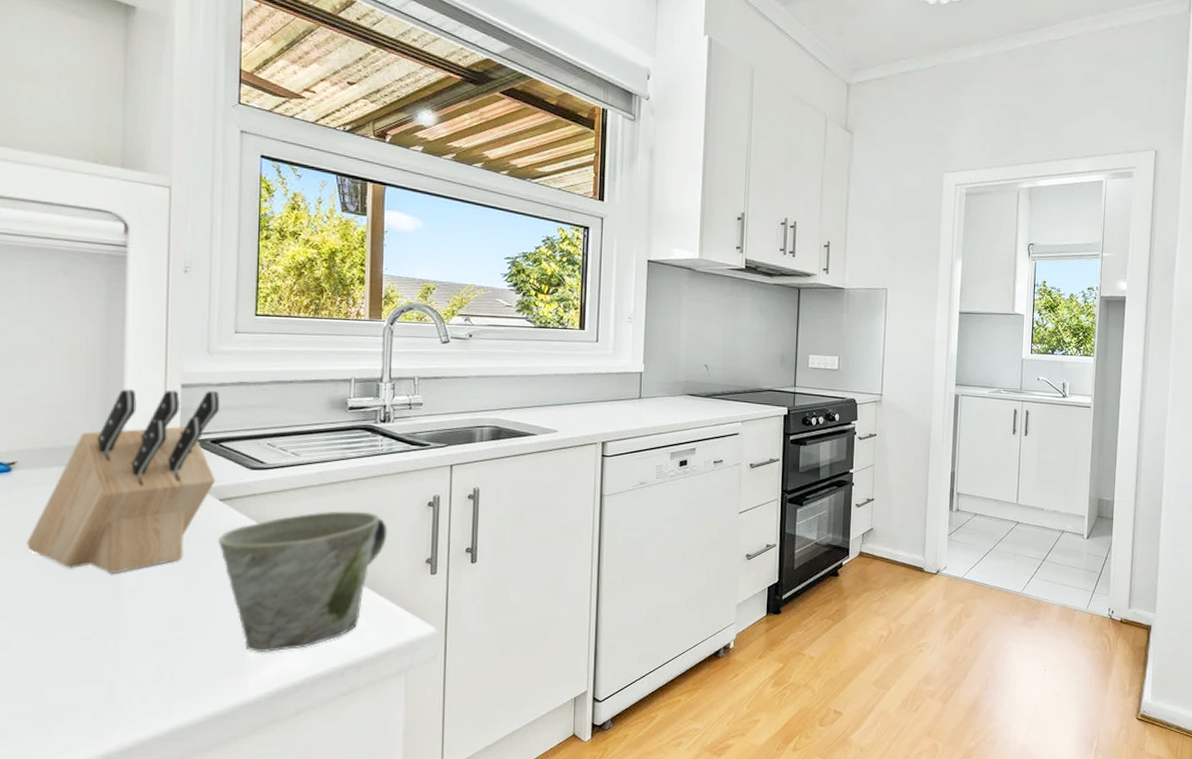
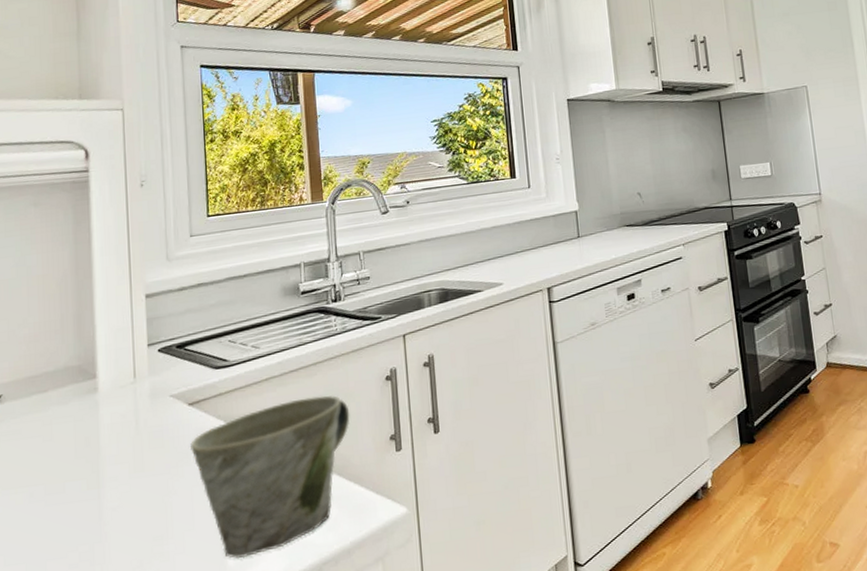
knife block: present [26,389,219,574] -> none [14,296,184,496]

